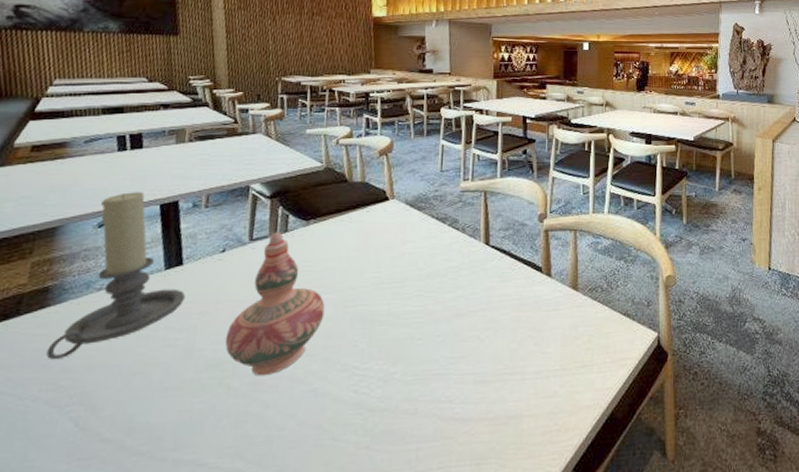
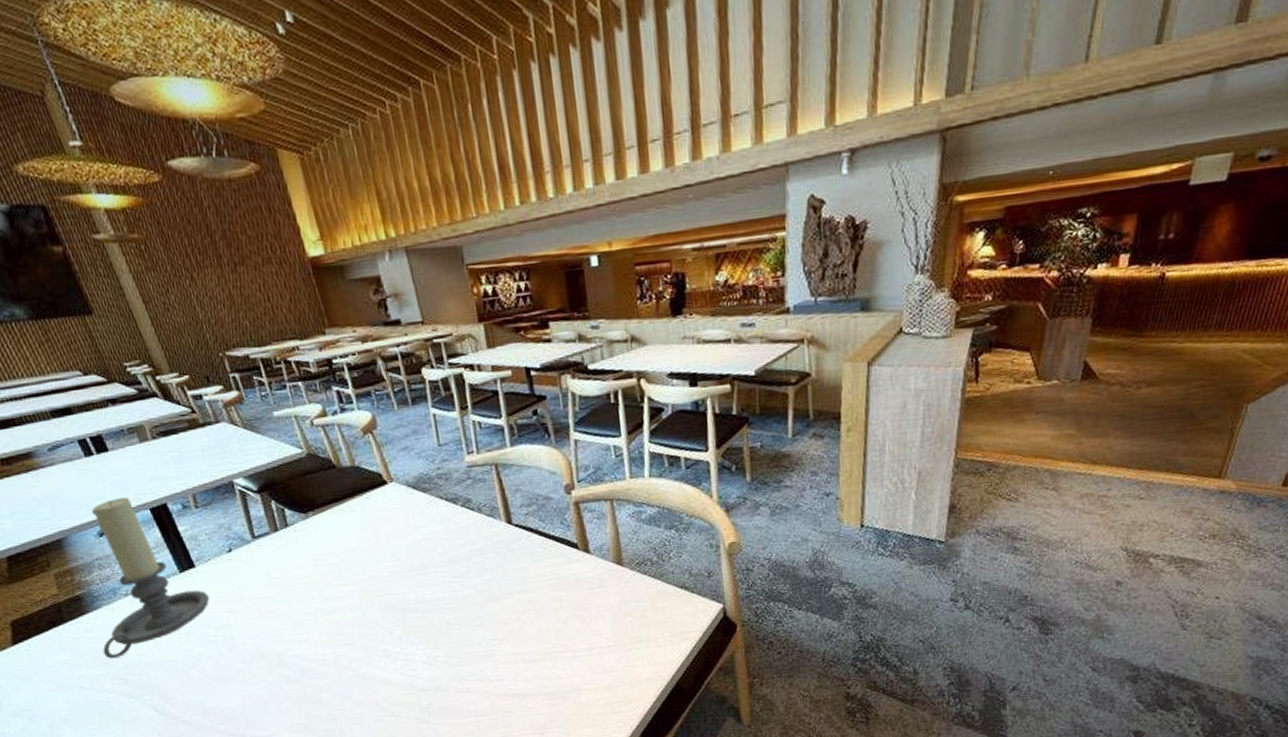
decorative vase: present [225,231,325,376] -> none [260,527,352,665]

